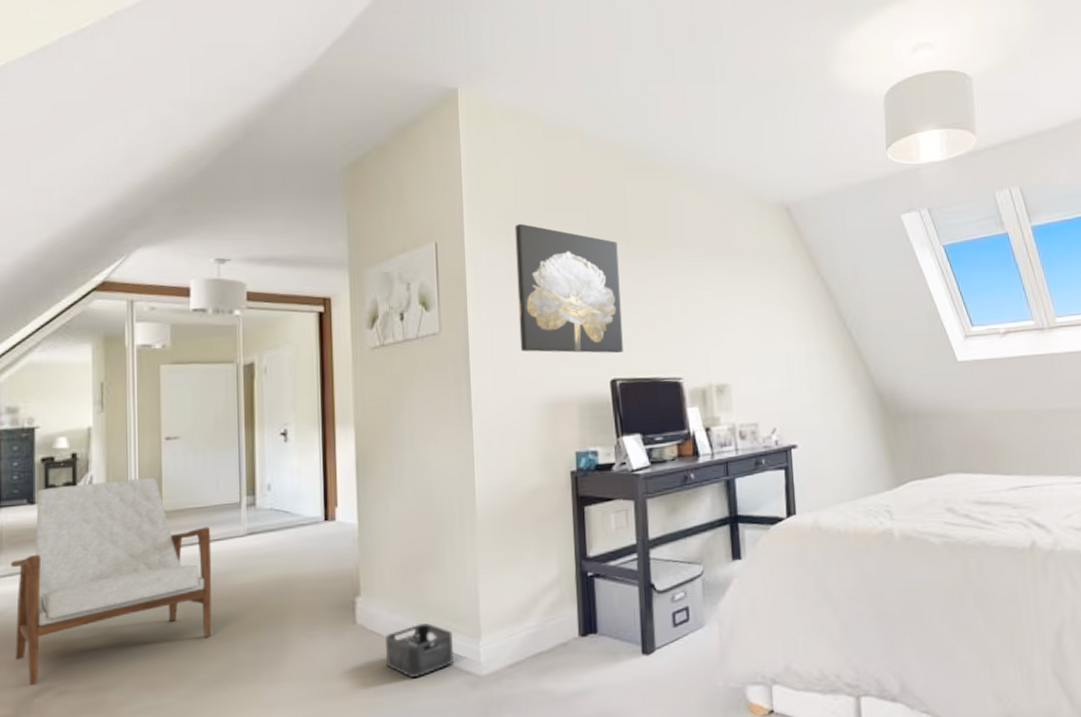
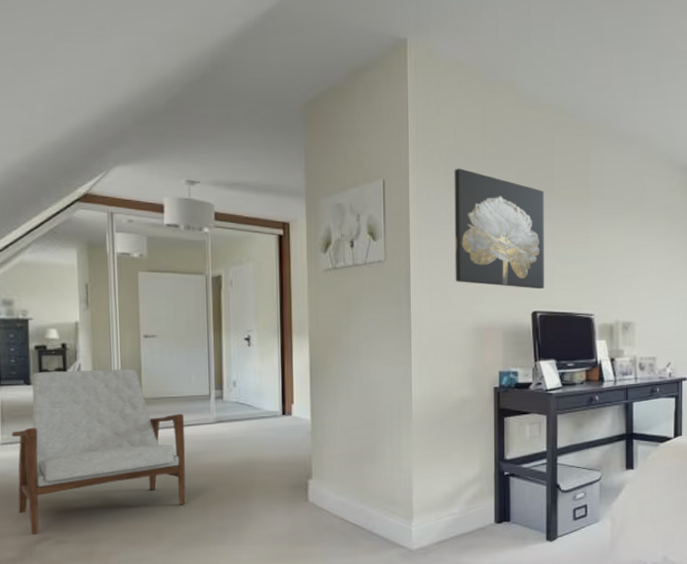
storage bin: present [386,623,453,679] -> none [333,504,389,548]

